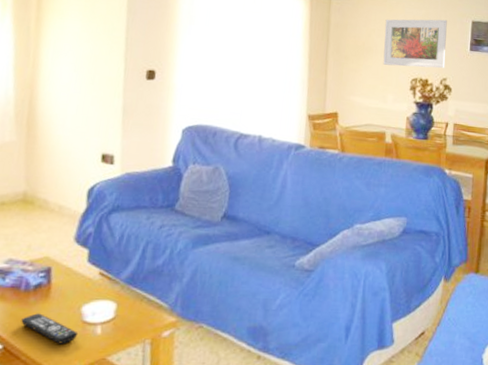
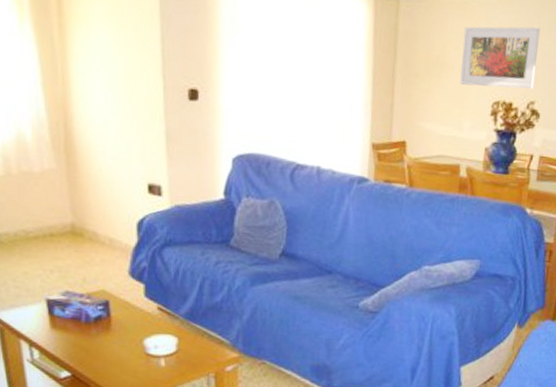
remote control: present [21,313,79,344] -> none [86,344,143,375]

